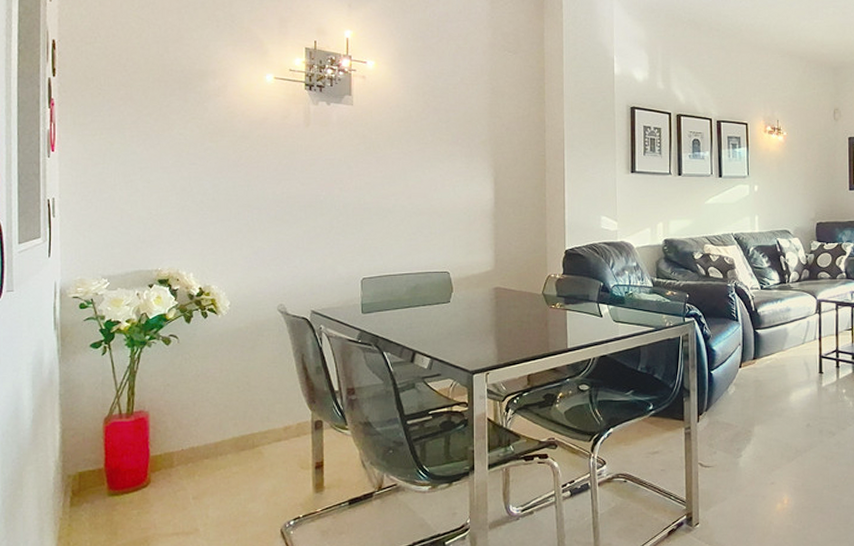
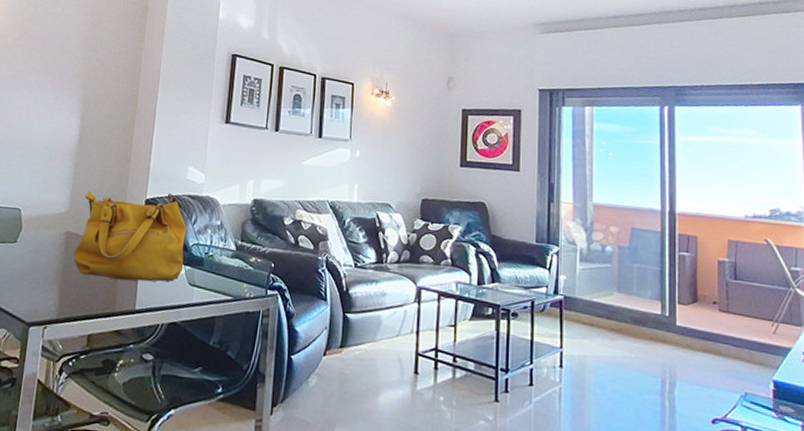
handbag: none [504,243,607,325] -> present [73,191,187,282]

